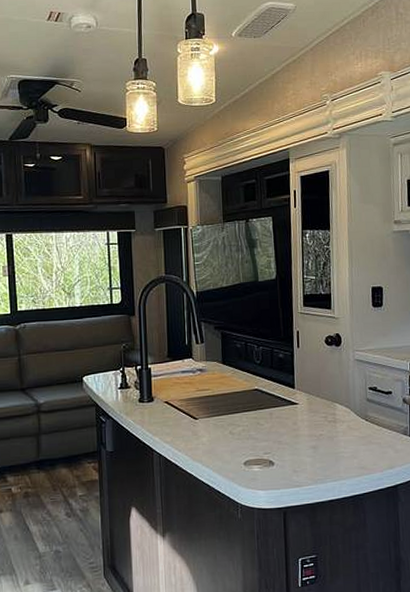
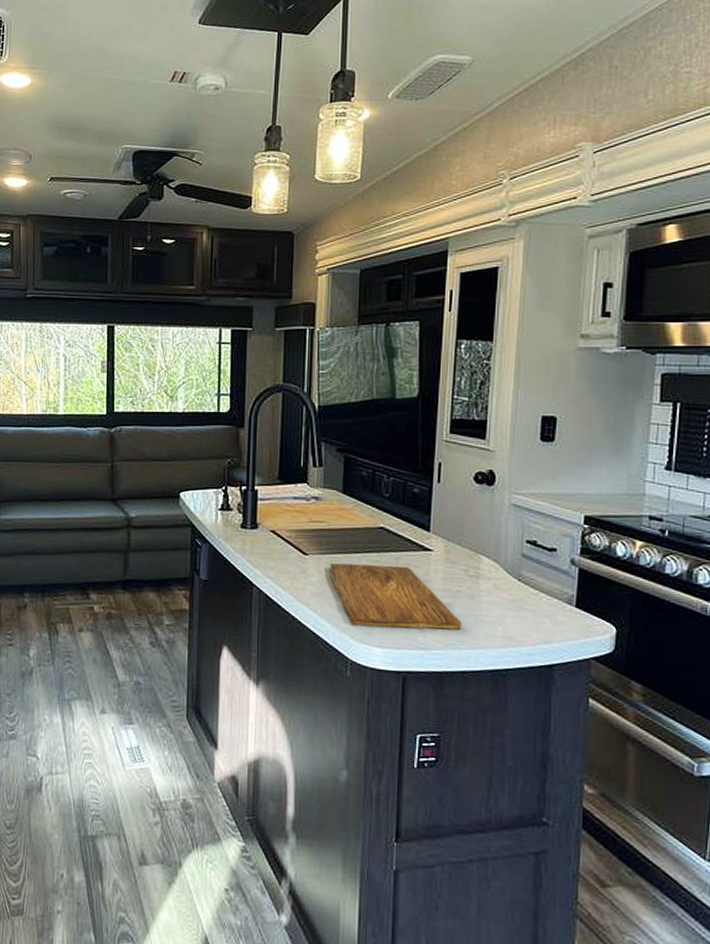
cutting board: none [217,419,326,475] -> present [330,563,462,629]

